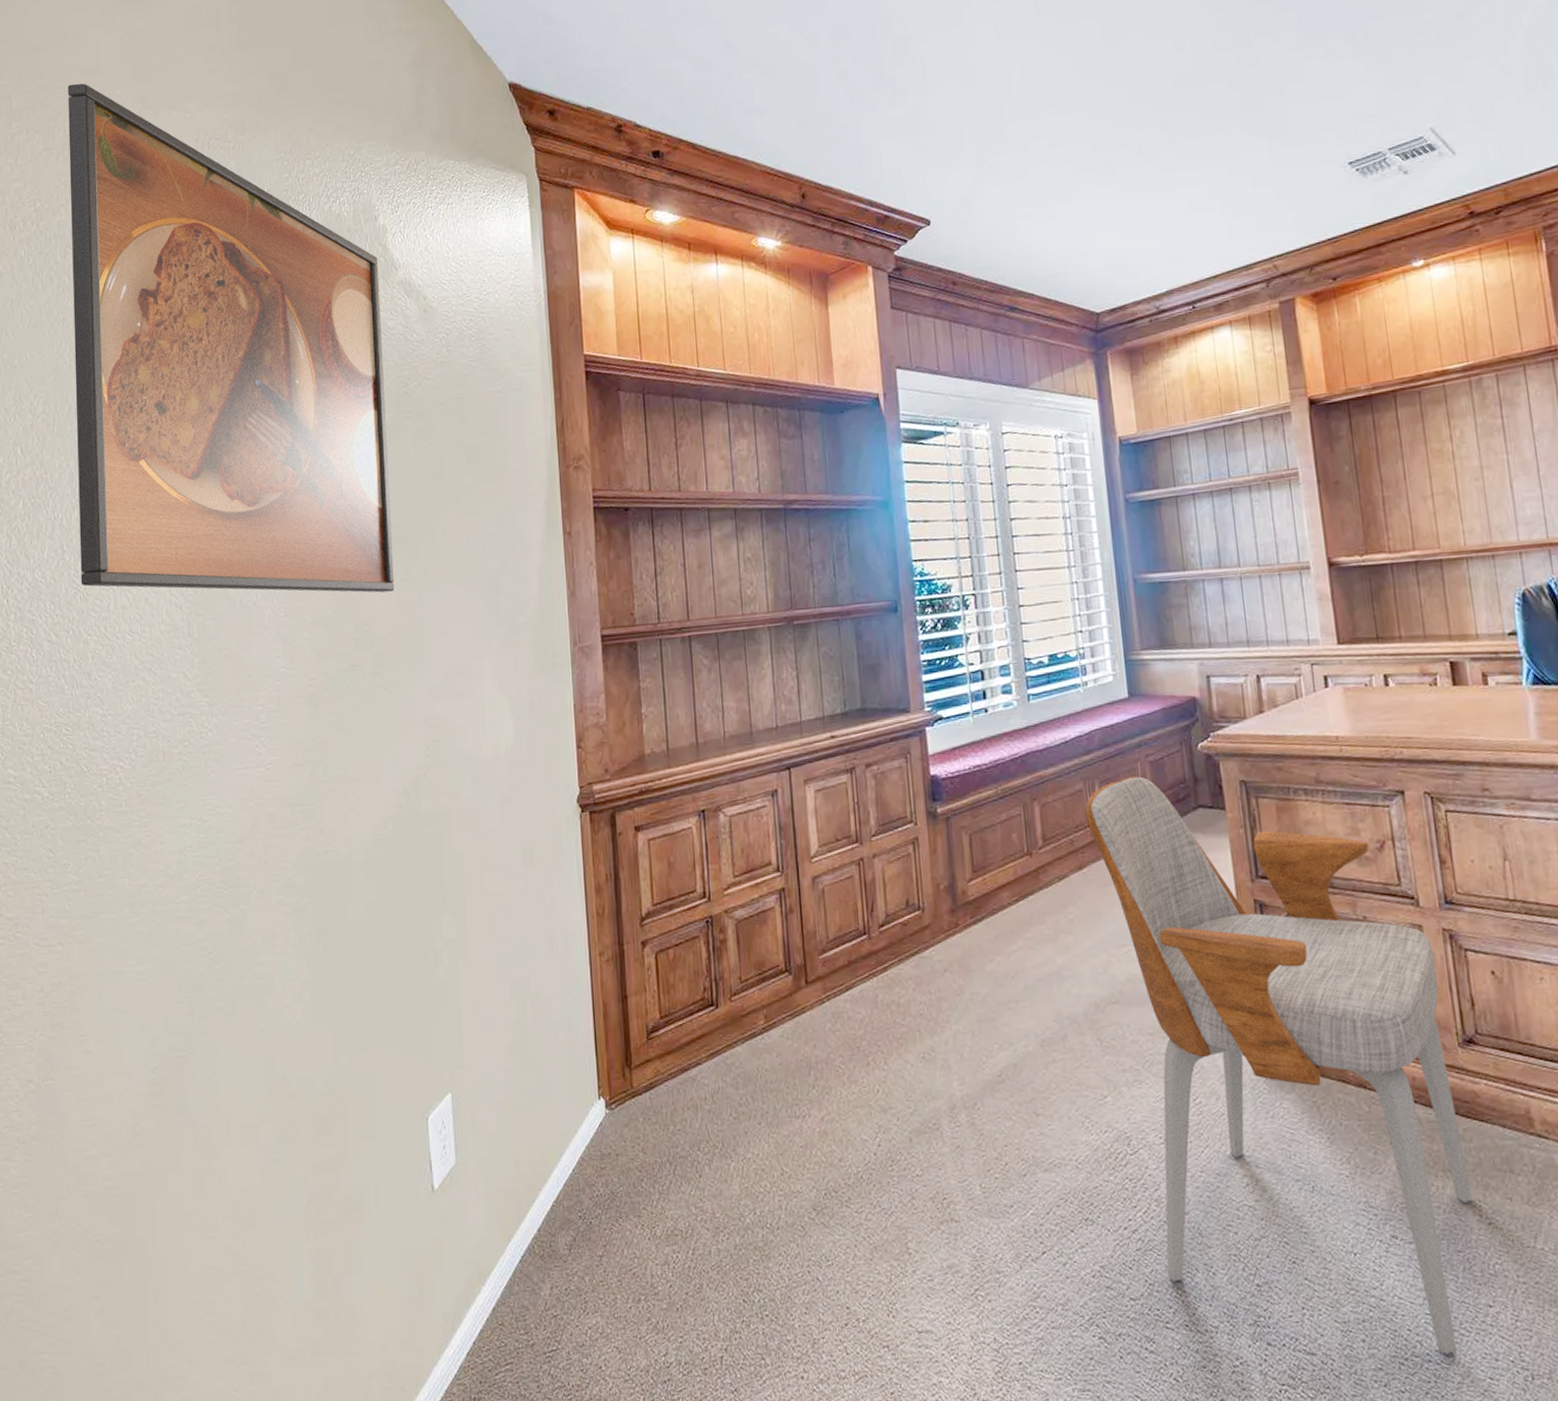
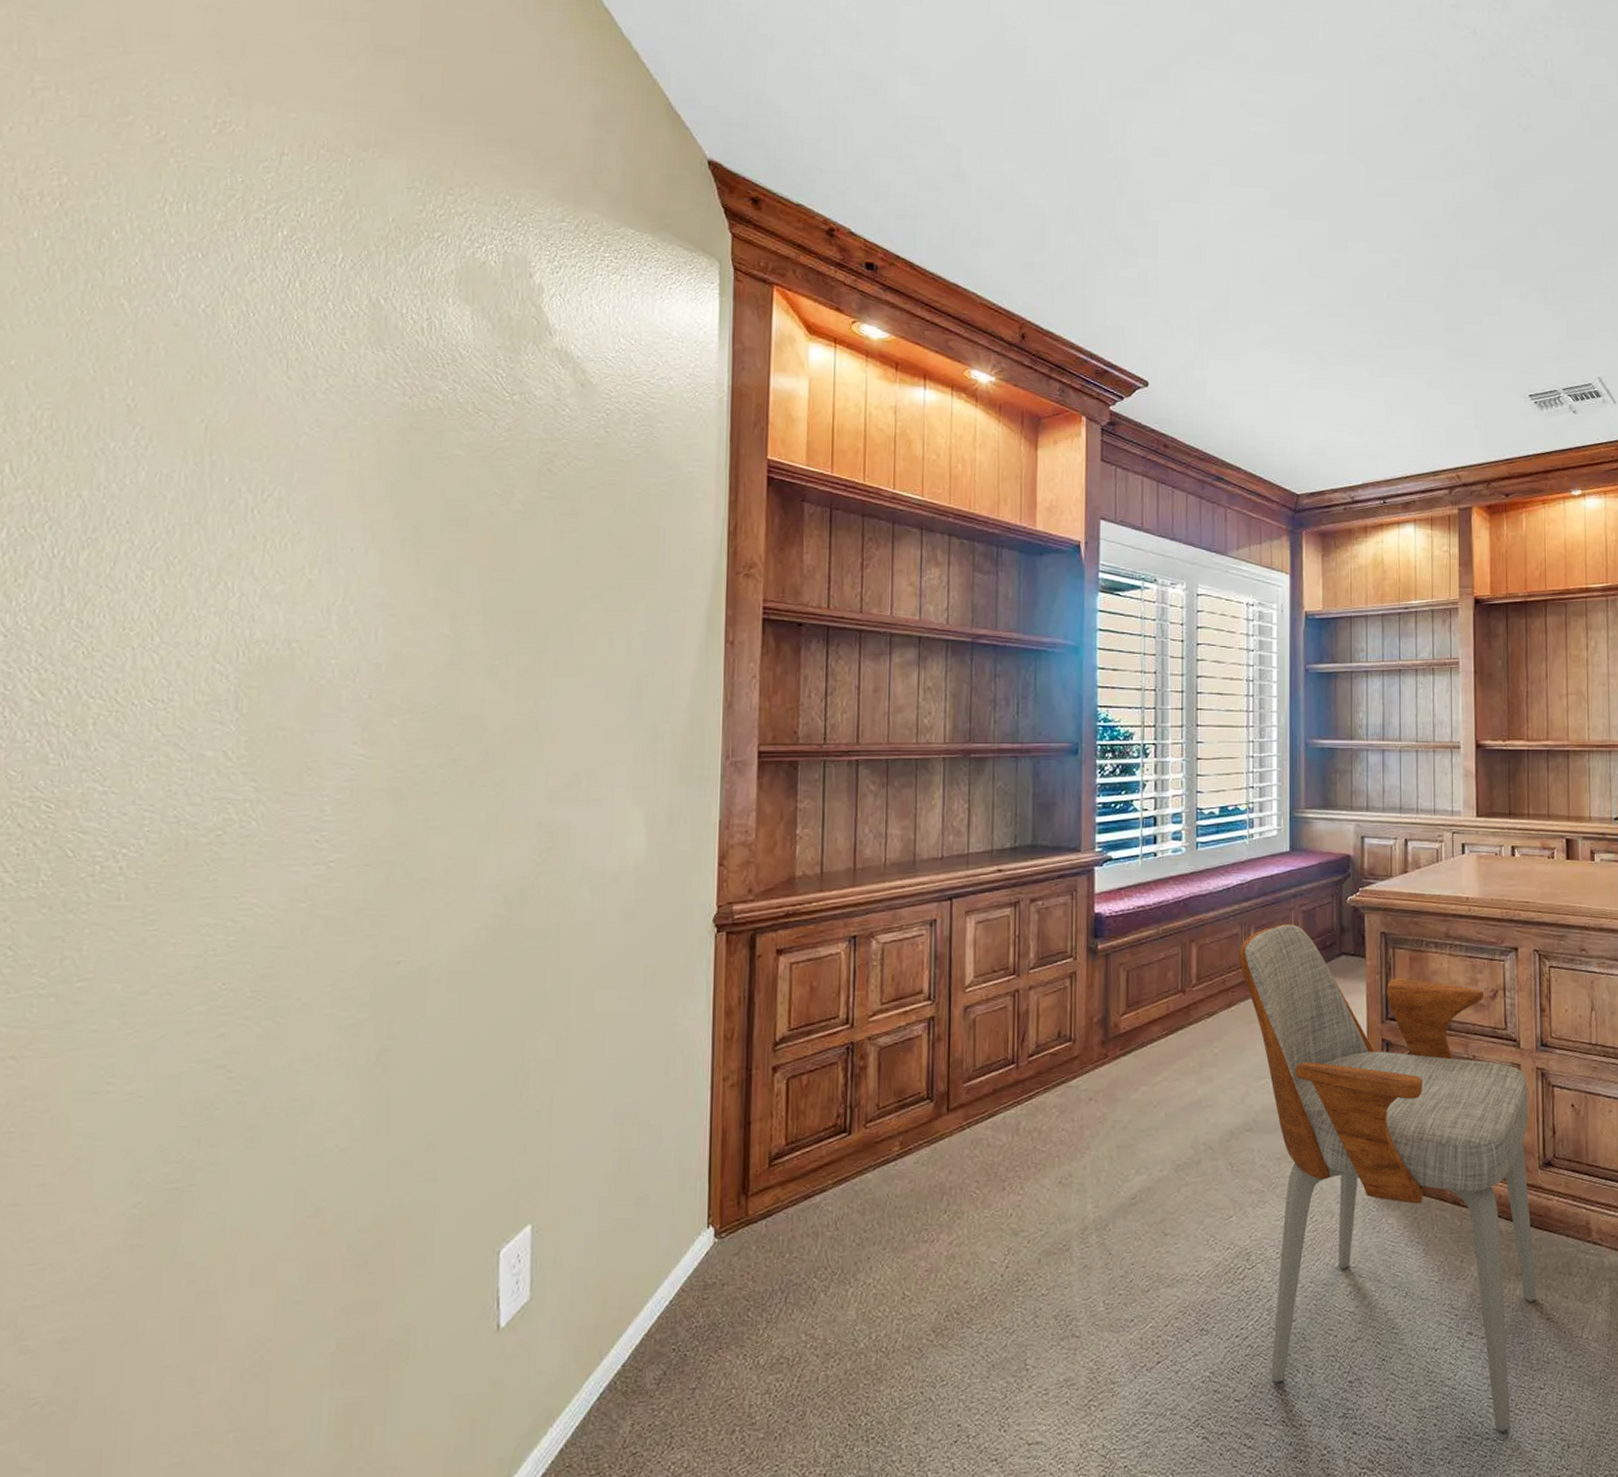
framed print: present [68,83,395,593] -> none [85,45,529,684]

